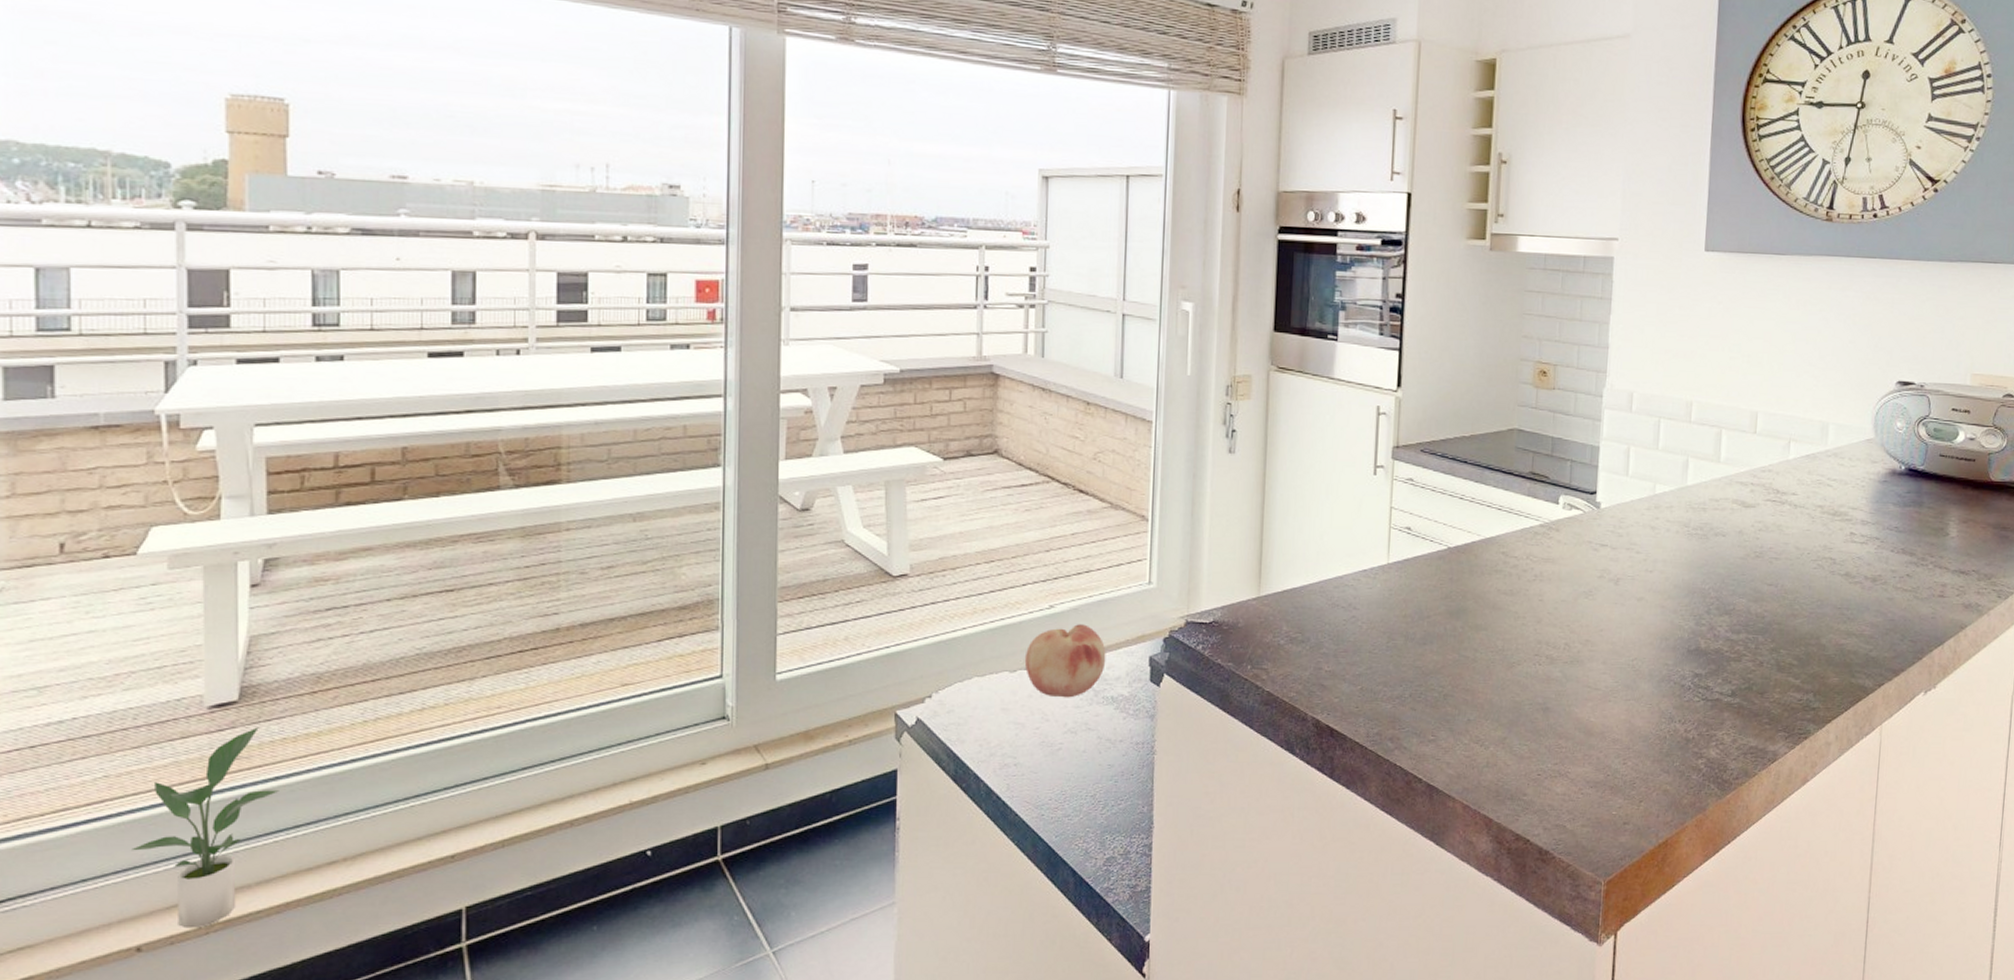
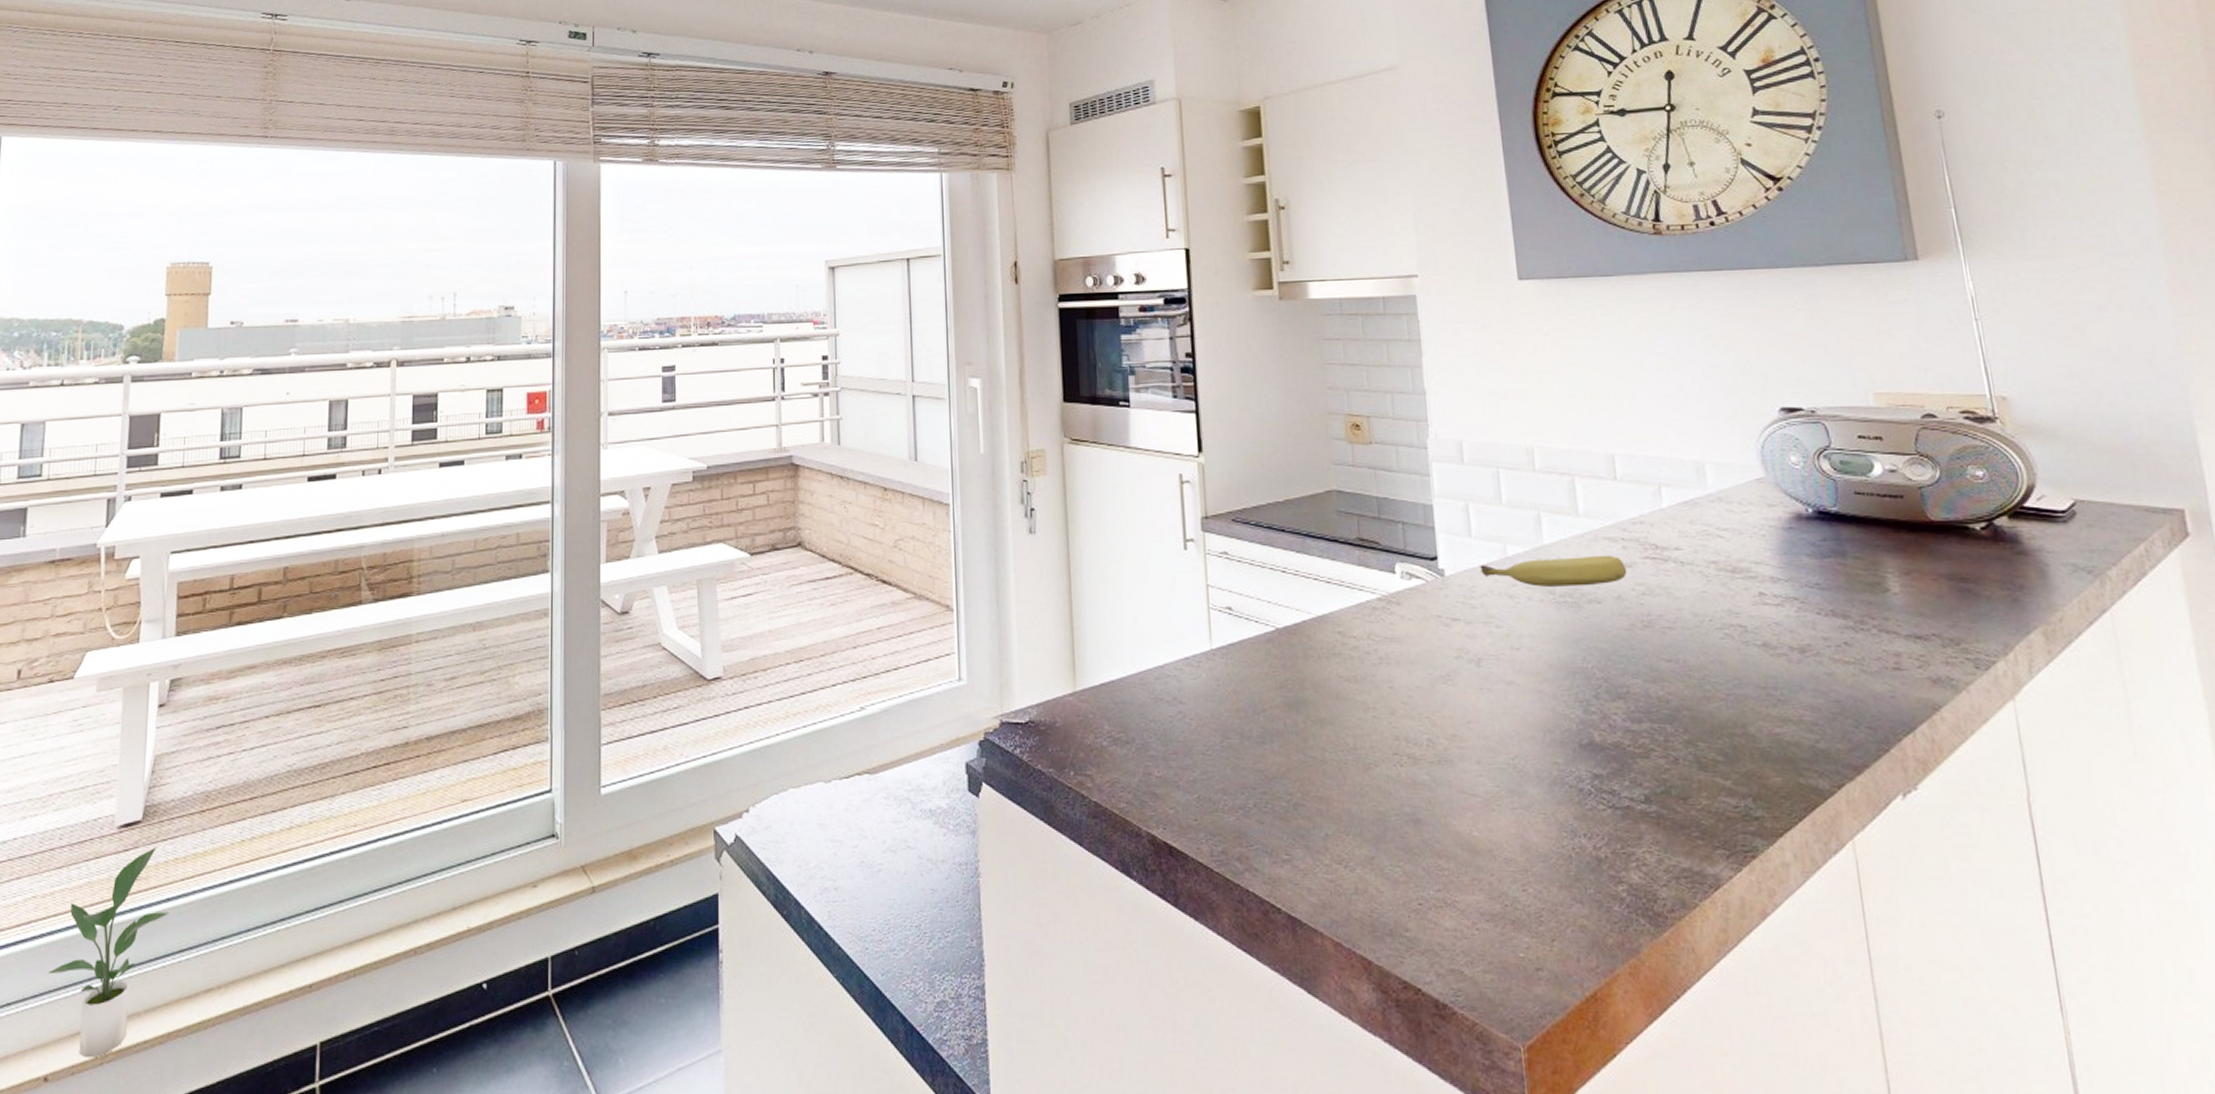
fruit: present [1024,624,1106,698] -> none [838,727,921,811]
fruit: none [1631,496,1750,522] -> present [1480,555,1626,587]

